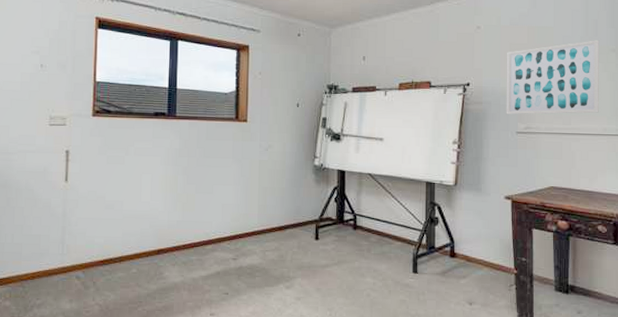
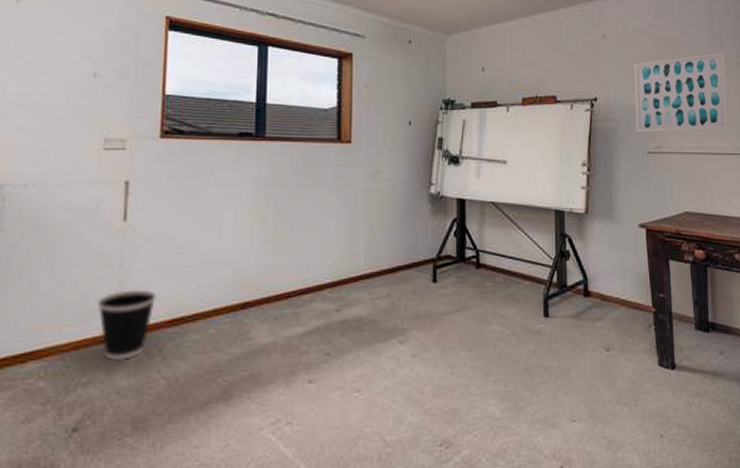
wastebasket: none [46,235,91,290] -> present [96,289,157,361]

